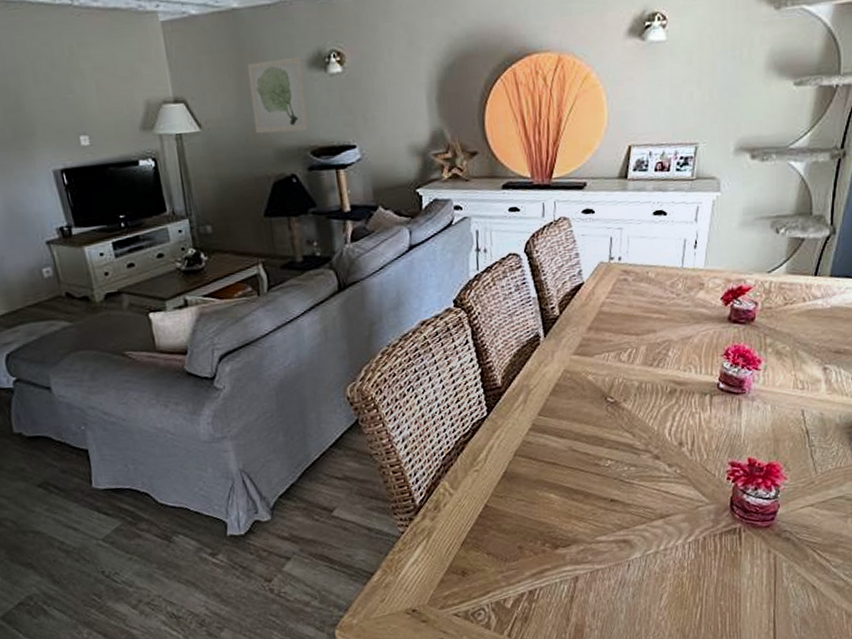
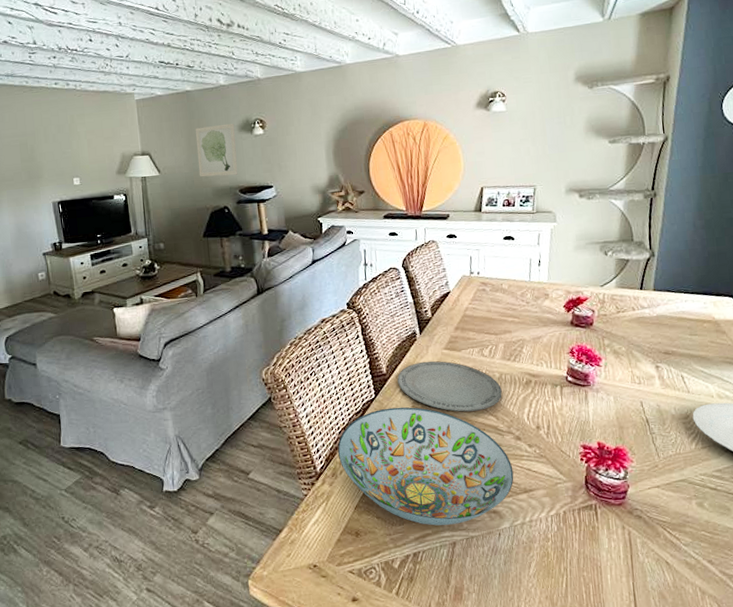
decorative bowl: none [441,425,649,560] -> present [337,407,514,526]
plate: none [515,369,641,429] -> present [397,361,502,412]

